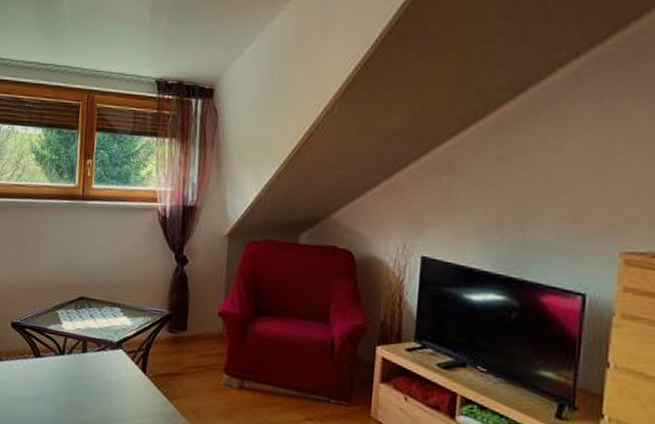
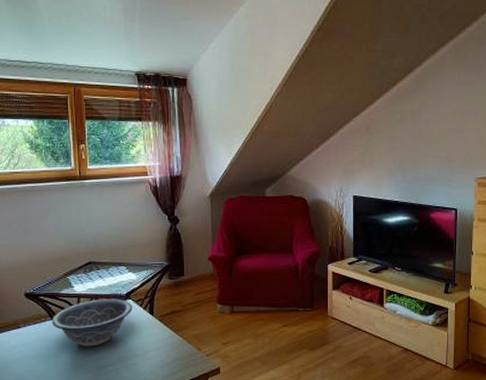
decorative bowl: none [34,342,124,399] -> present [51,299,133,347]

